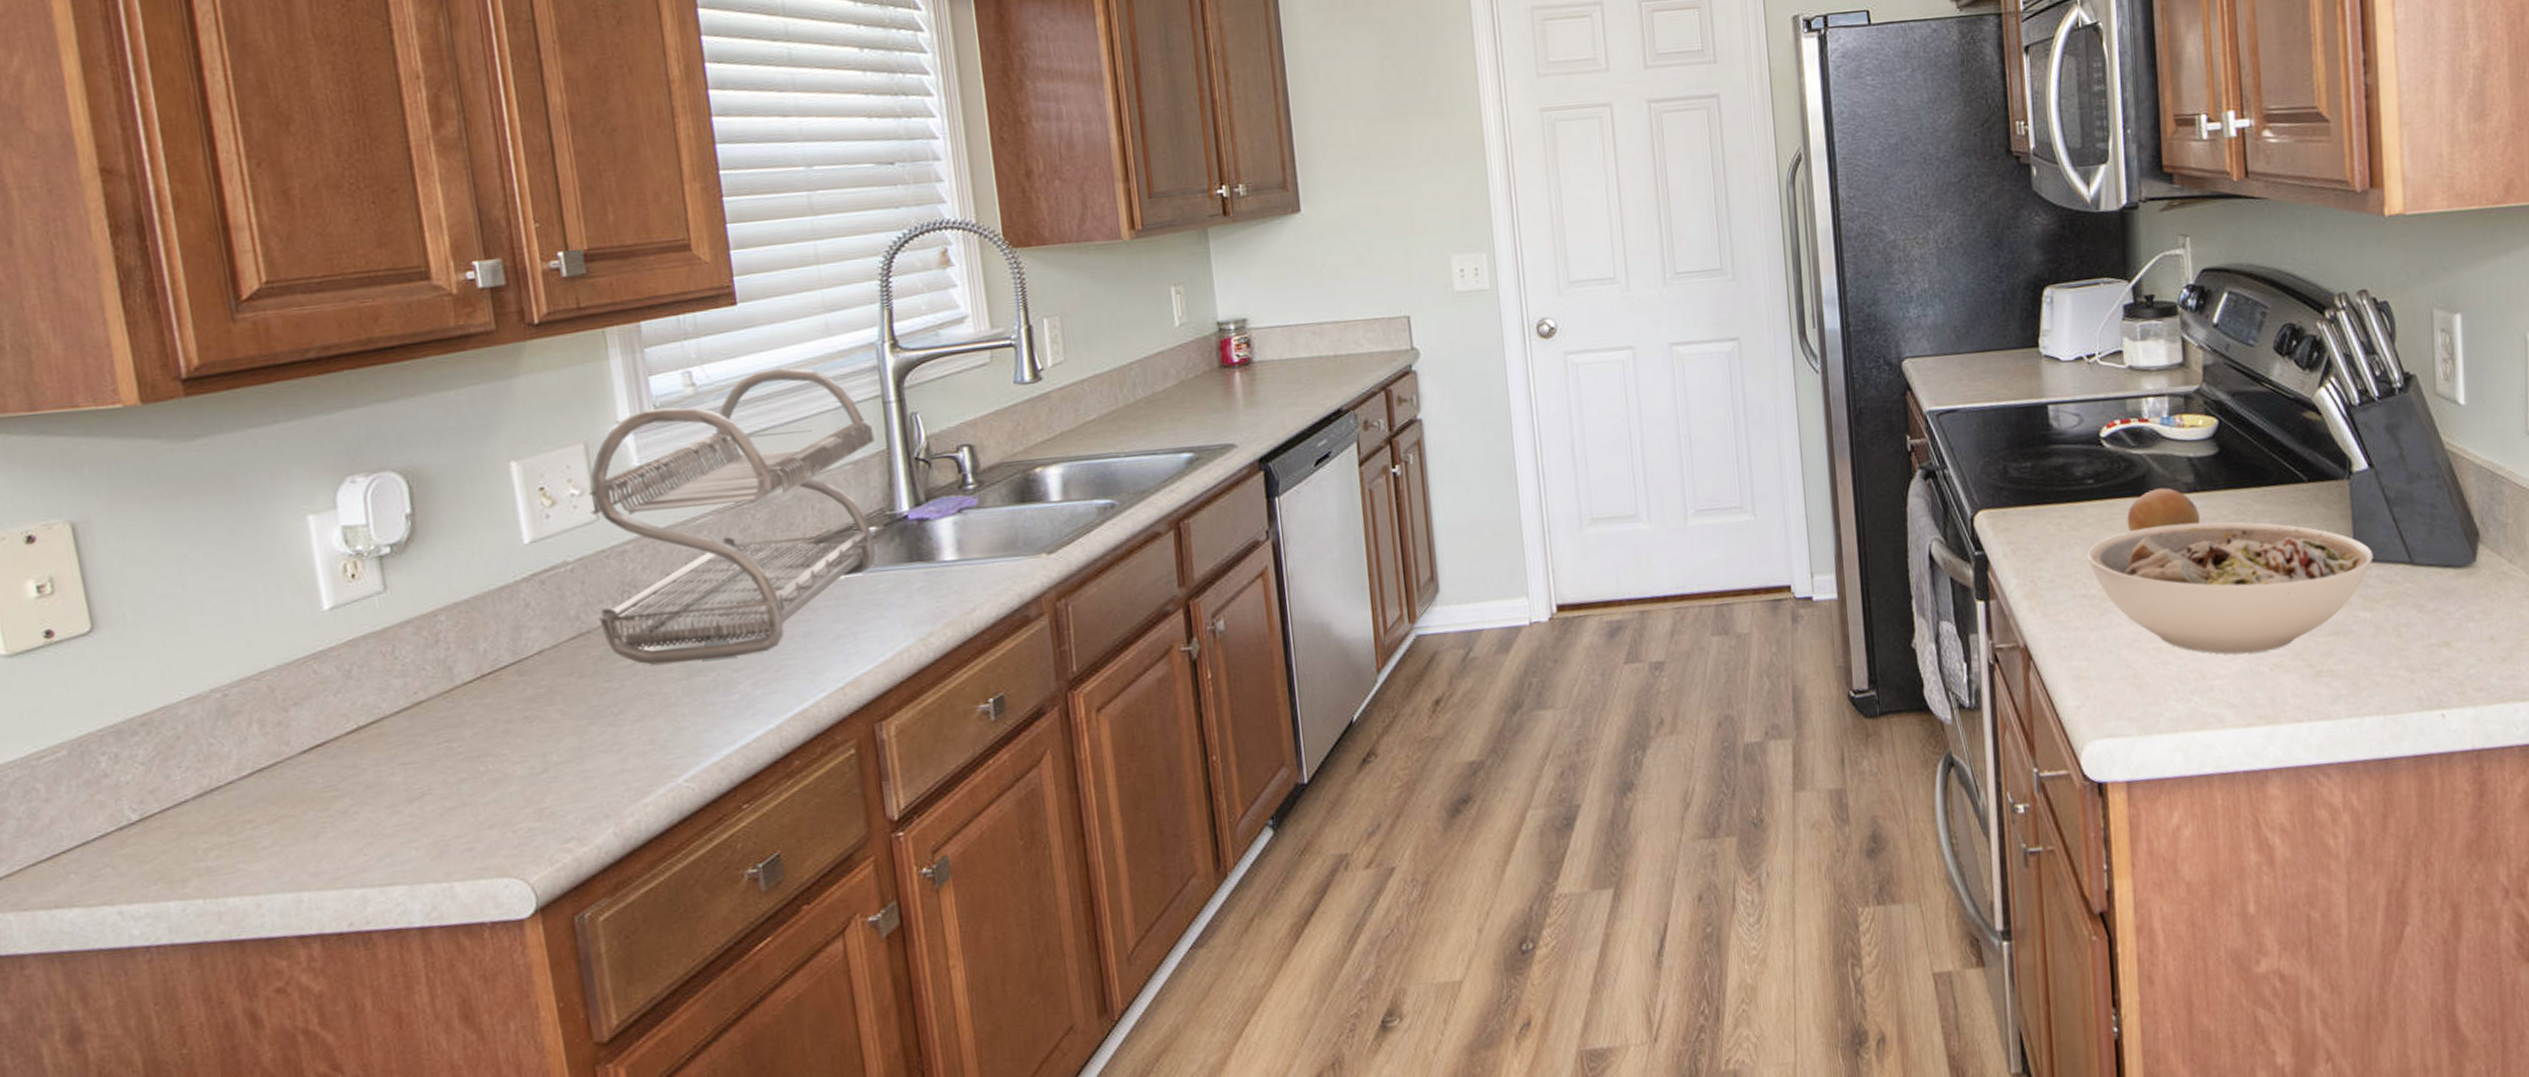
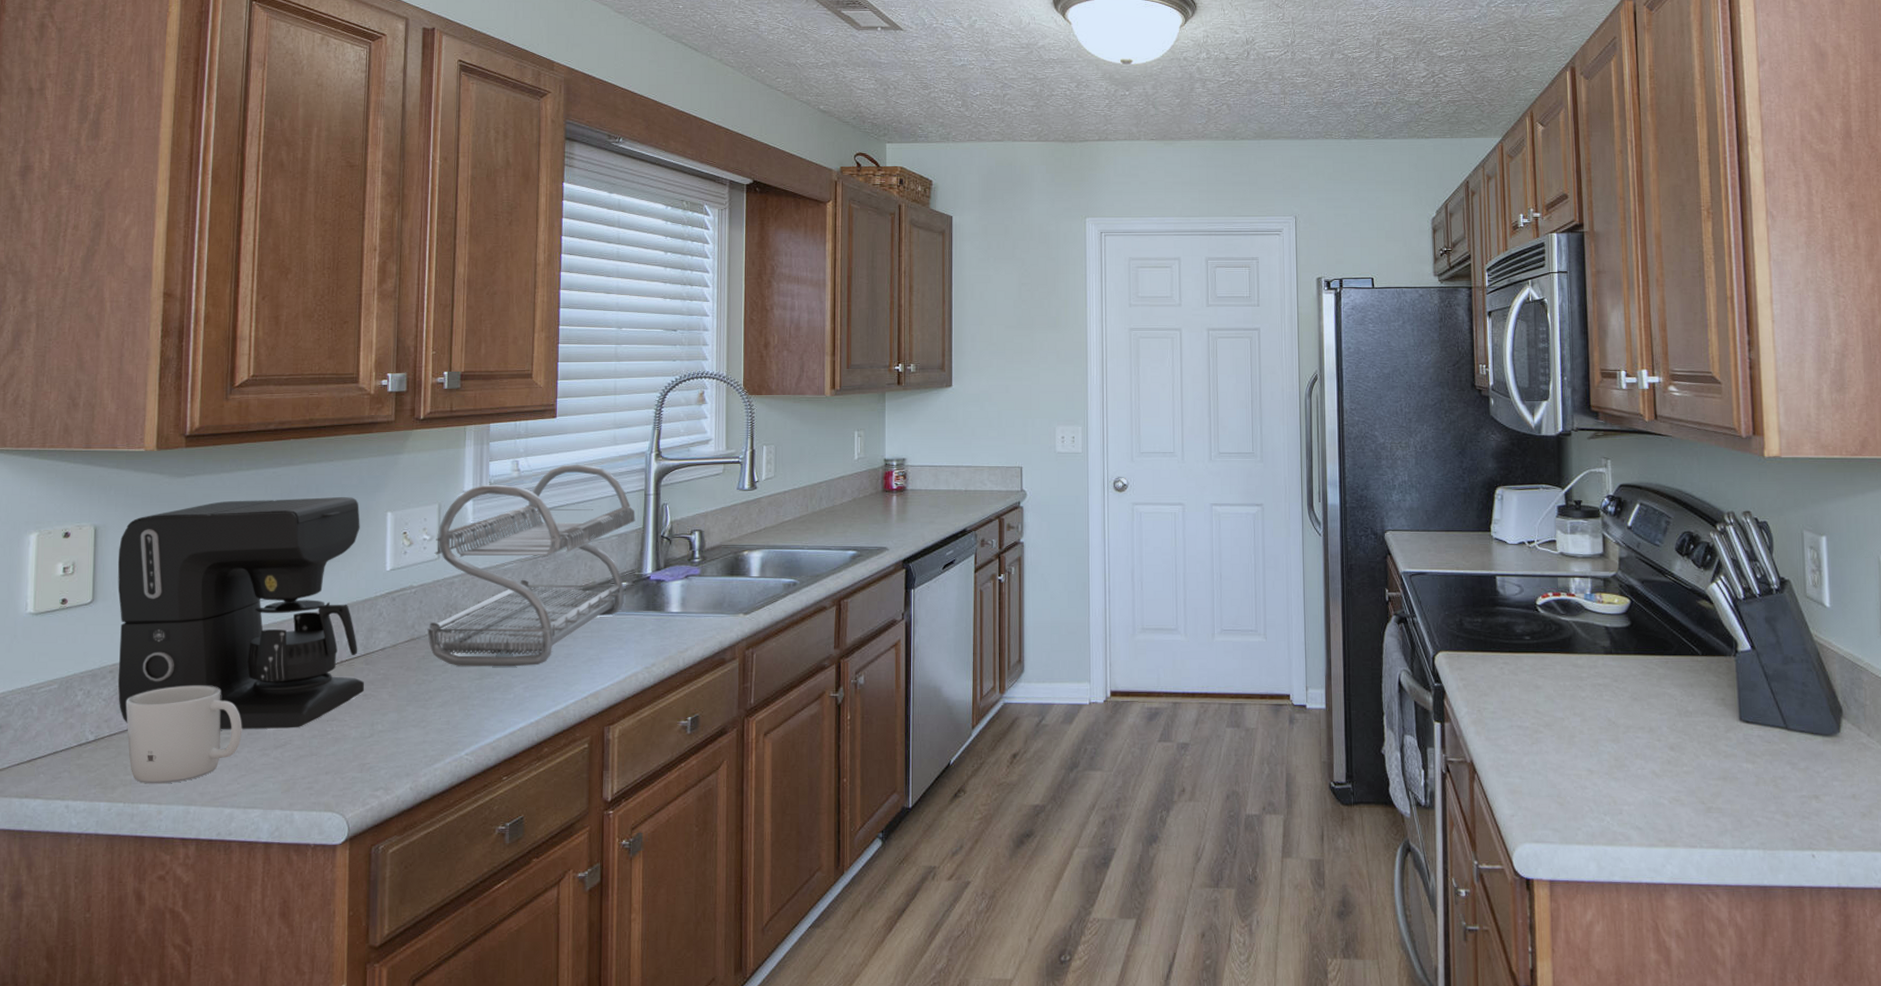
coffee maker: none [114,445,524,792] -> present [117,497,365,729]
mug: none [174,728,357,870] -> present [125,685,242,784]
bowl: present [2087,522,2373,654] -> none [1523,678,1755,787]
fruit: present [2127,487,2200,532] -> none [1556,648,1614,680]

